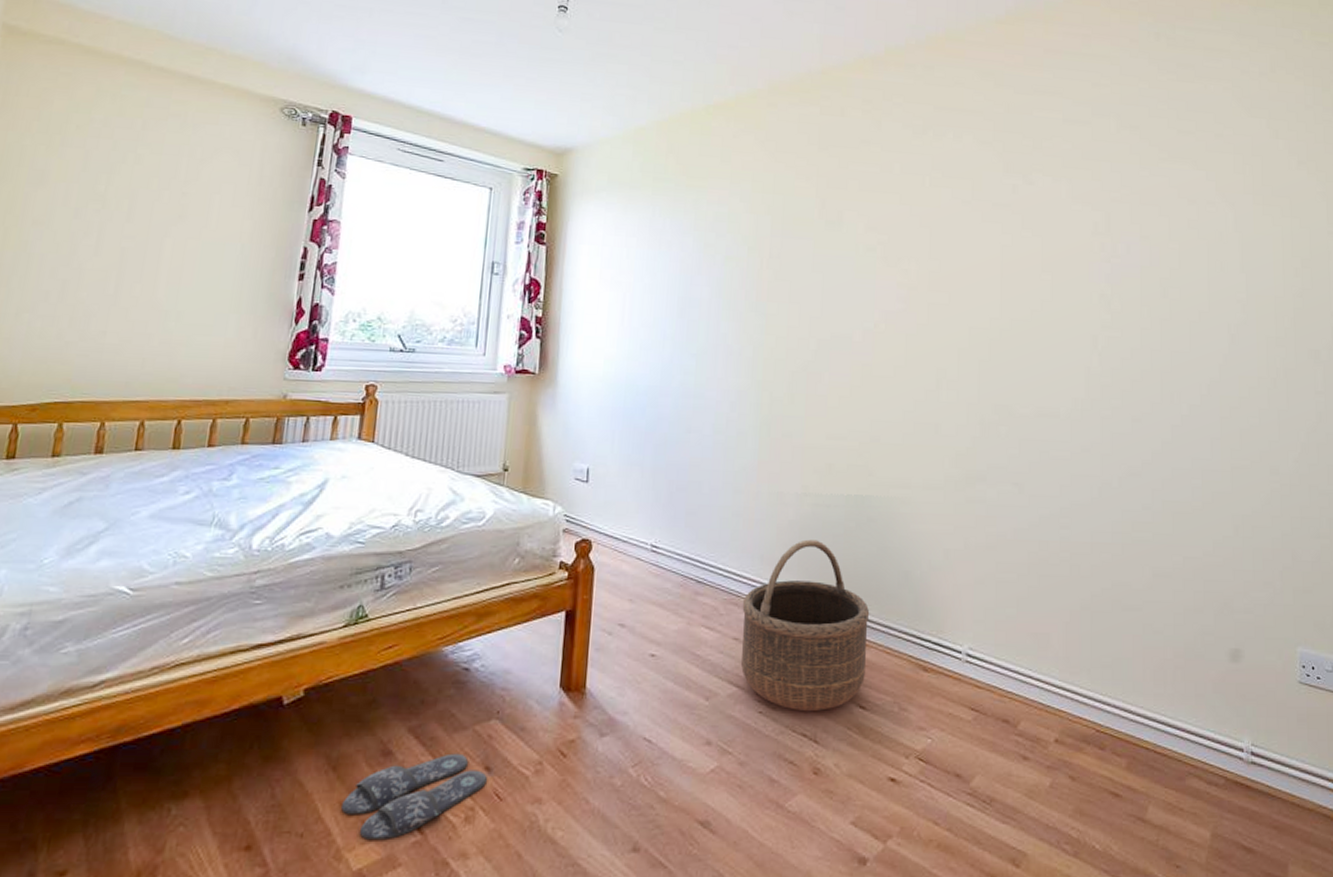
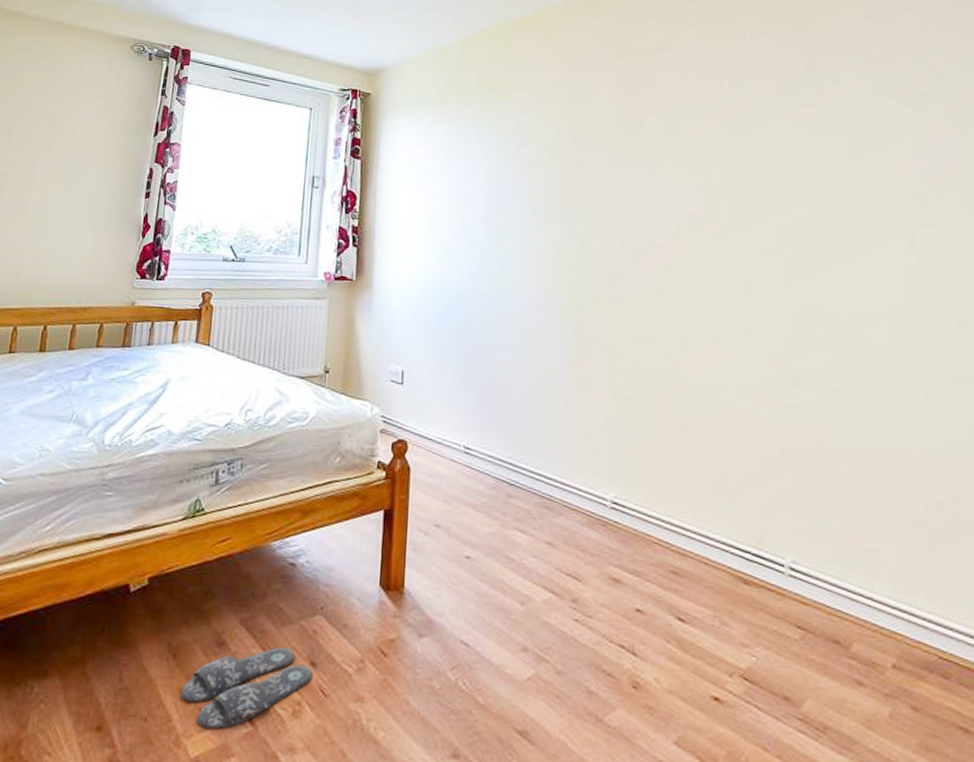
basket: present [740,539,870,711] -> none [554,443,685,622]

